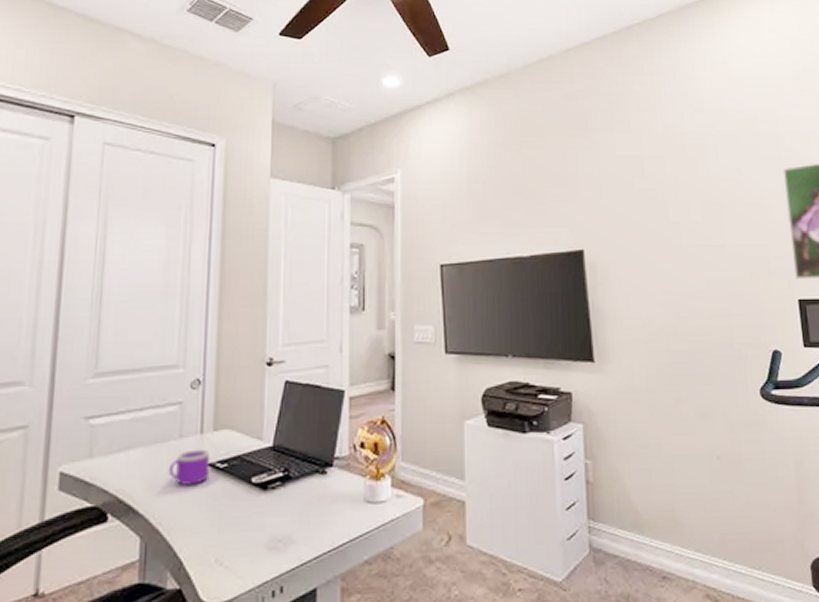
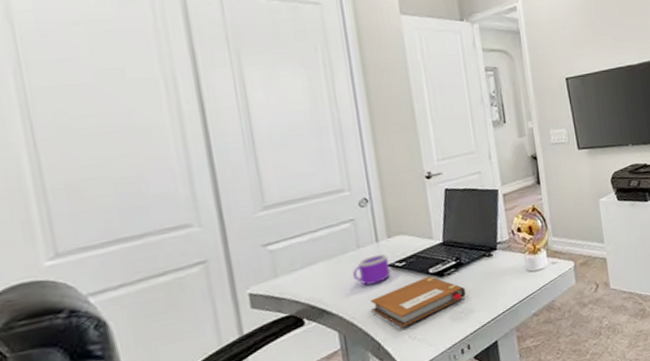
notebook: none [181,486,290,546] -> present [370,275,467,327]

